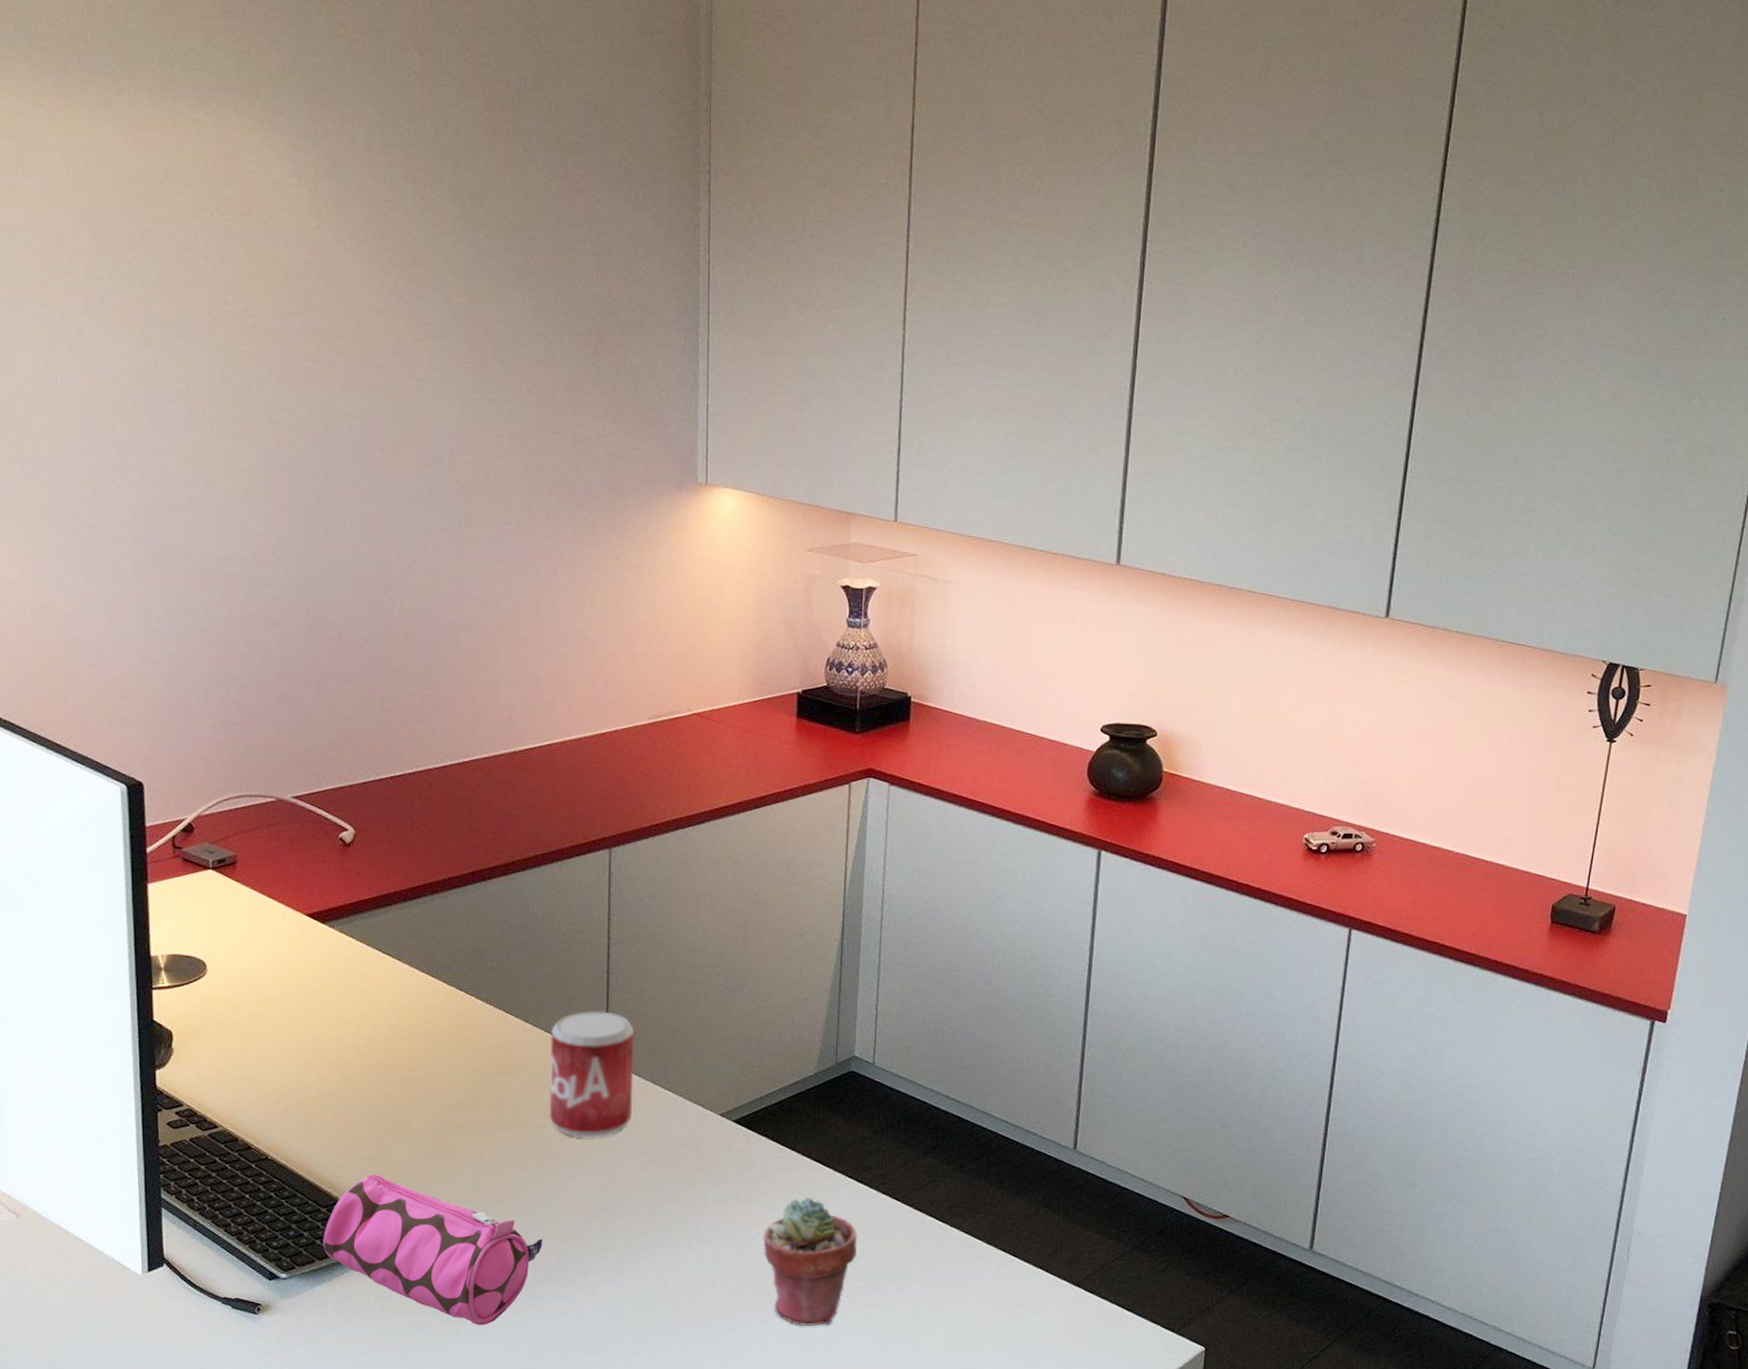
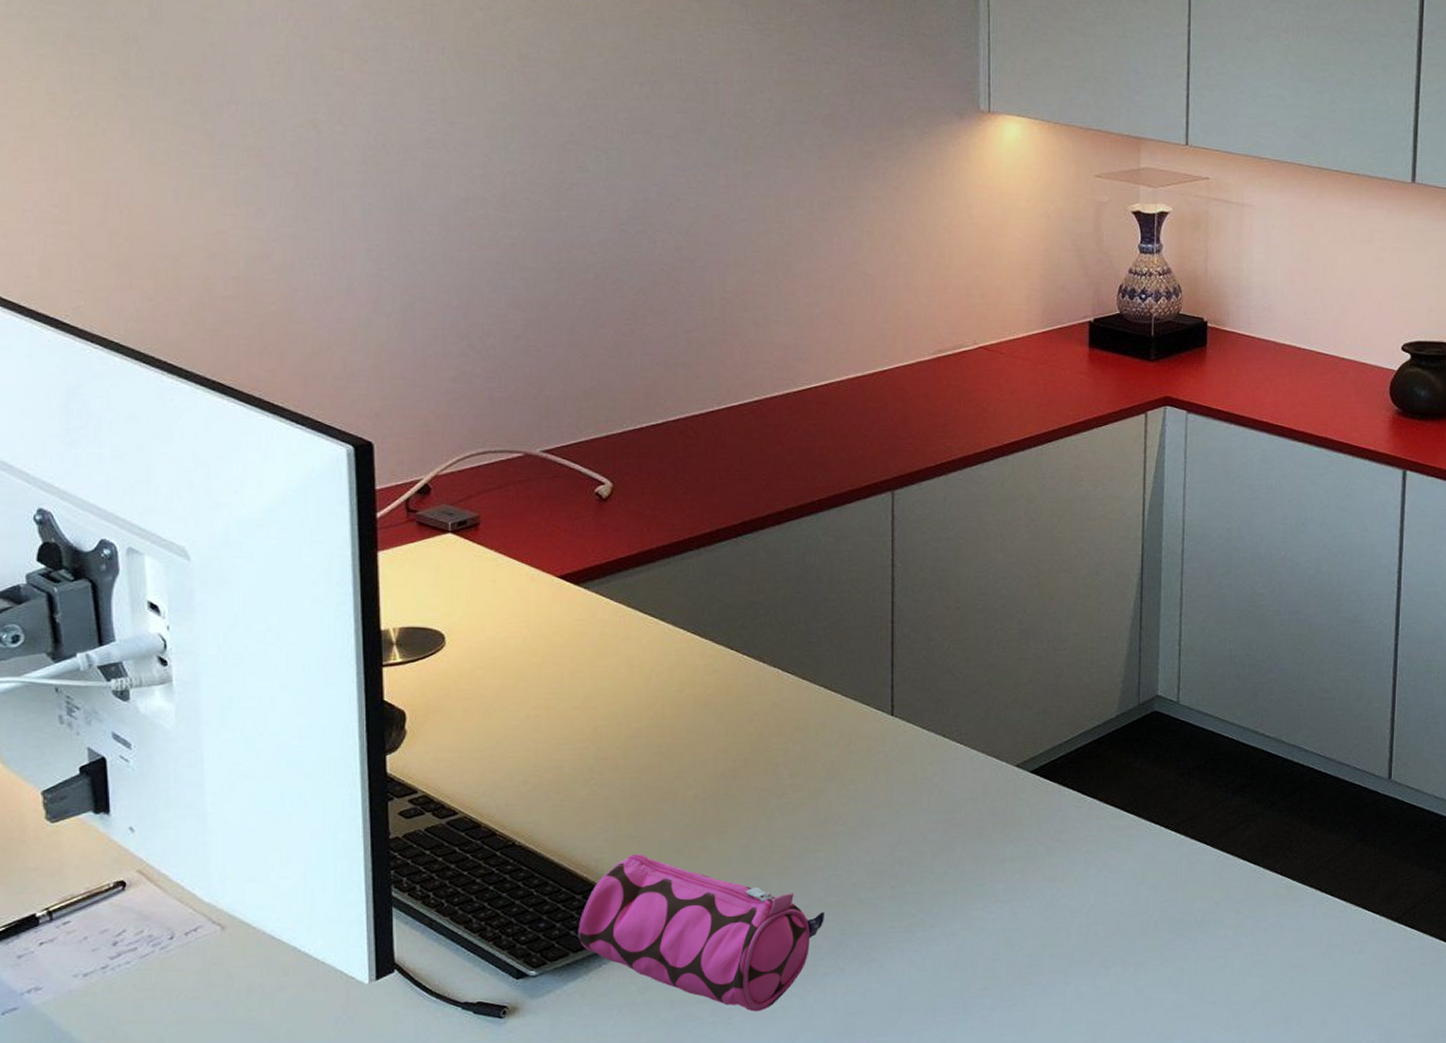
beverage can: present [549,1010,635,1138] -> none [830,663,922,800]
potted succulent: present [763,1197,858,1327] -> none [1065,847,1166,986]

